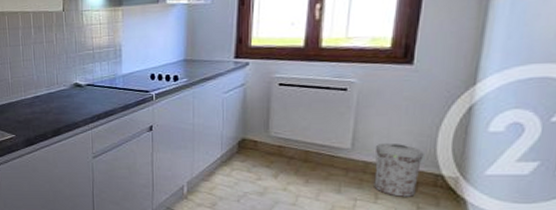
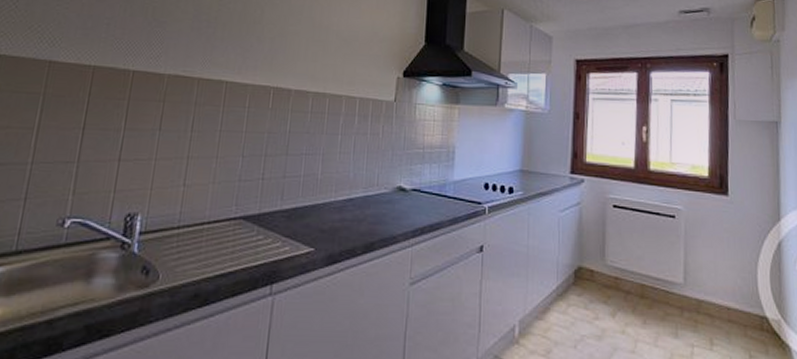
trash can: present [374,143,424,197] -> none [705,278,748,343]

